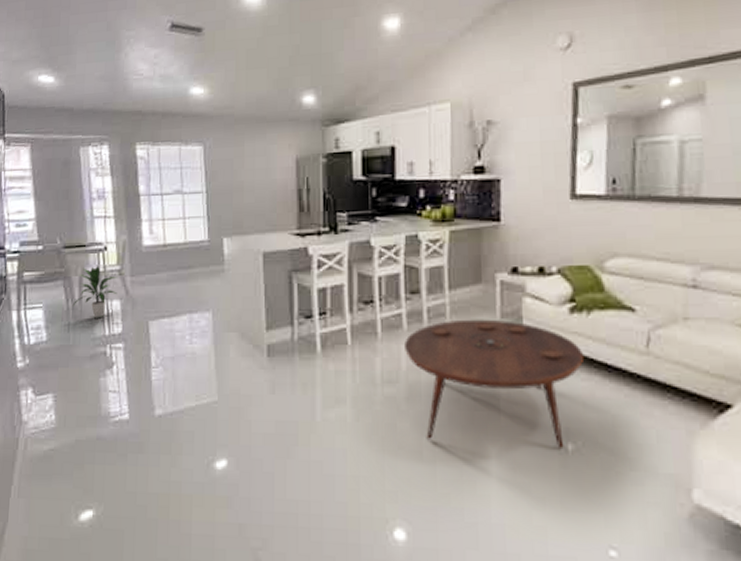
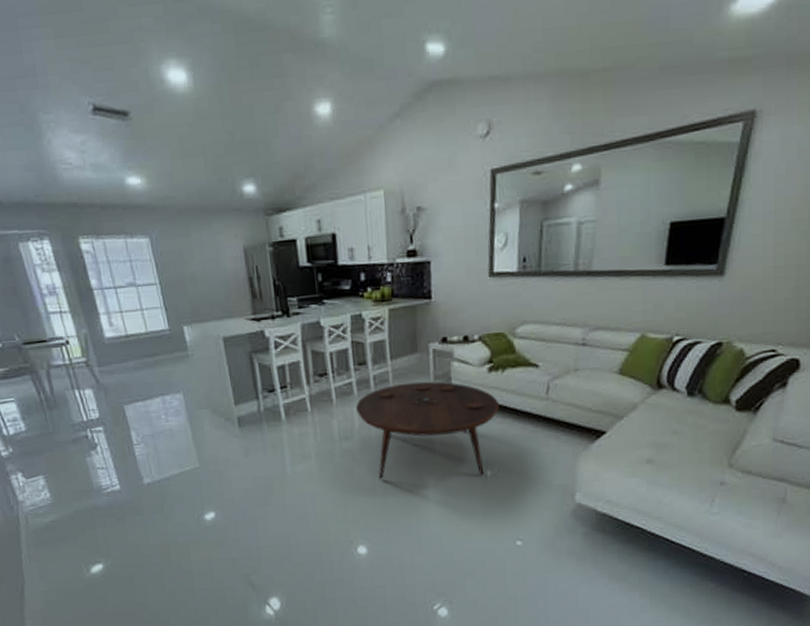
indoor plant: present [72,266,118,319] -> none [45,359,88,407]

